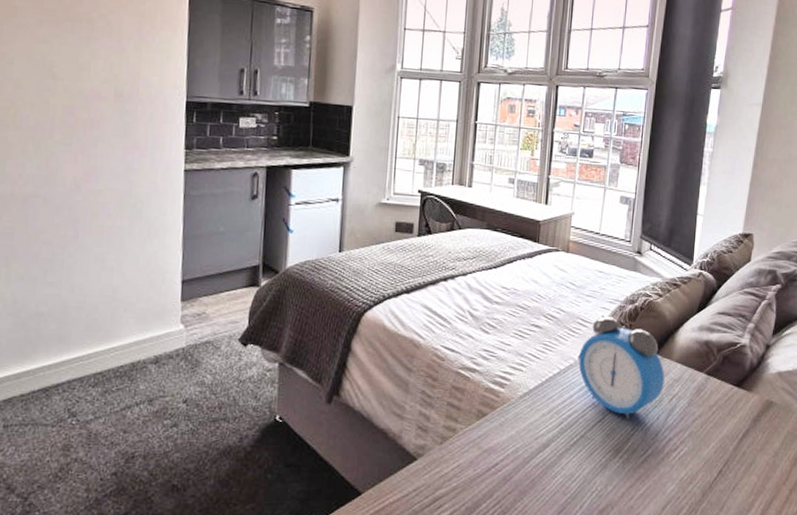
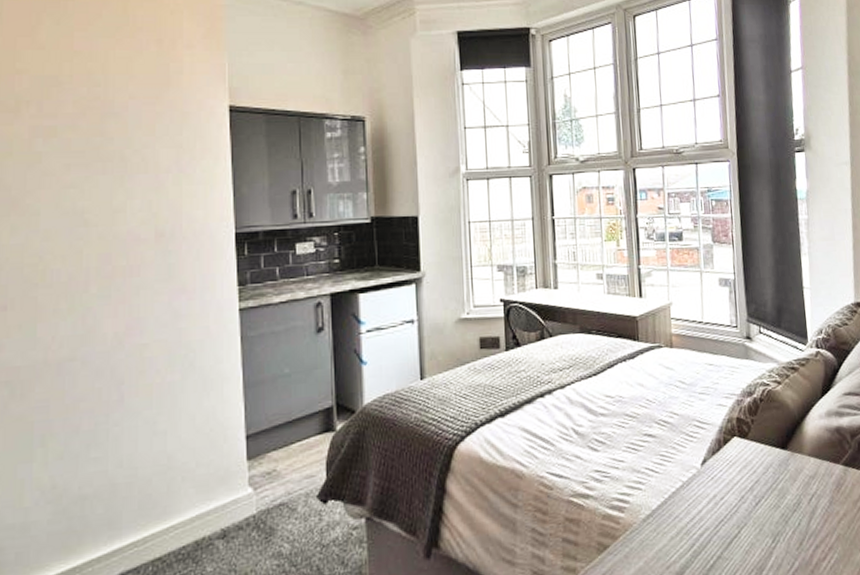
alarm clock: present [578,315,665,420] -> none [701,413,800,531]

